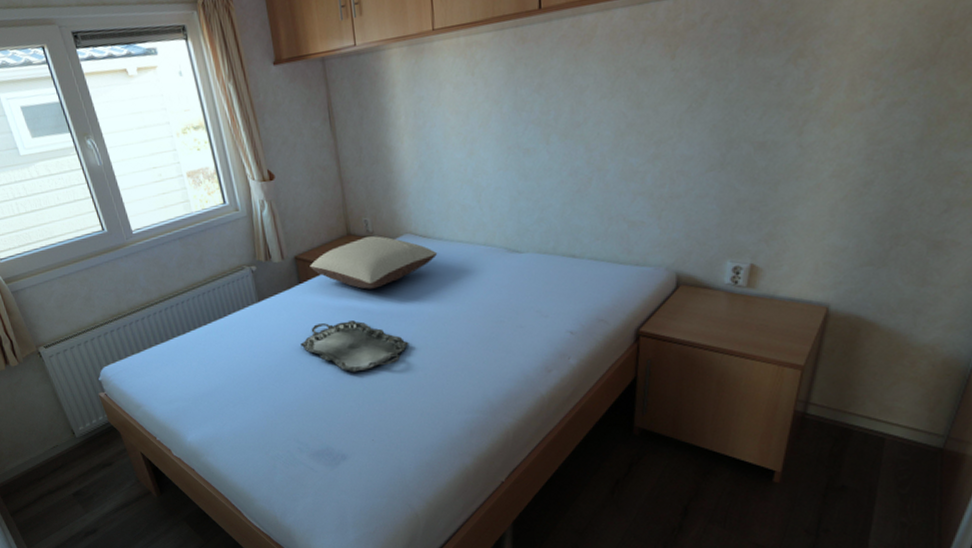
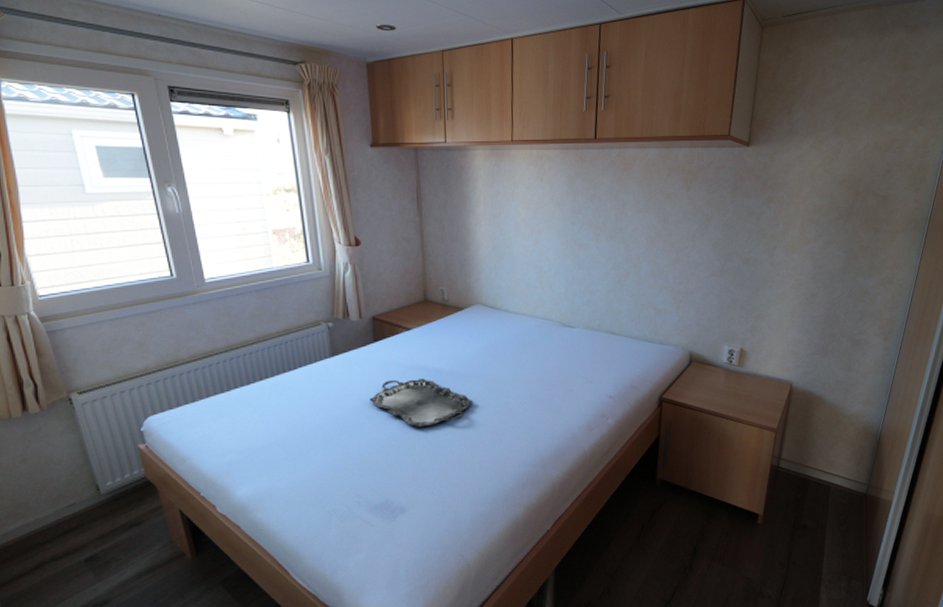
pillow: present [310,236,438,289] -> none [386,304,504,351]

